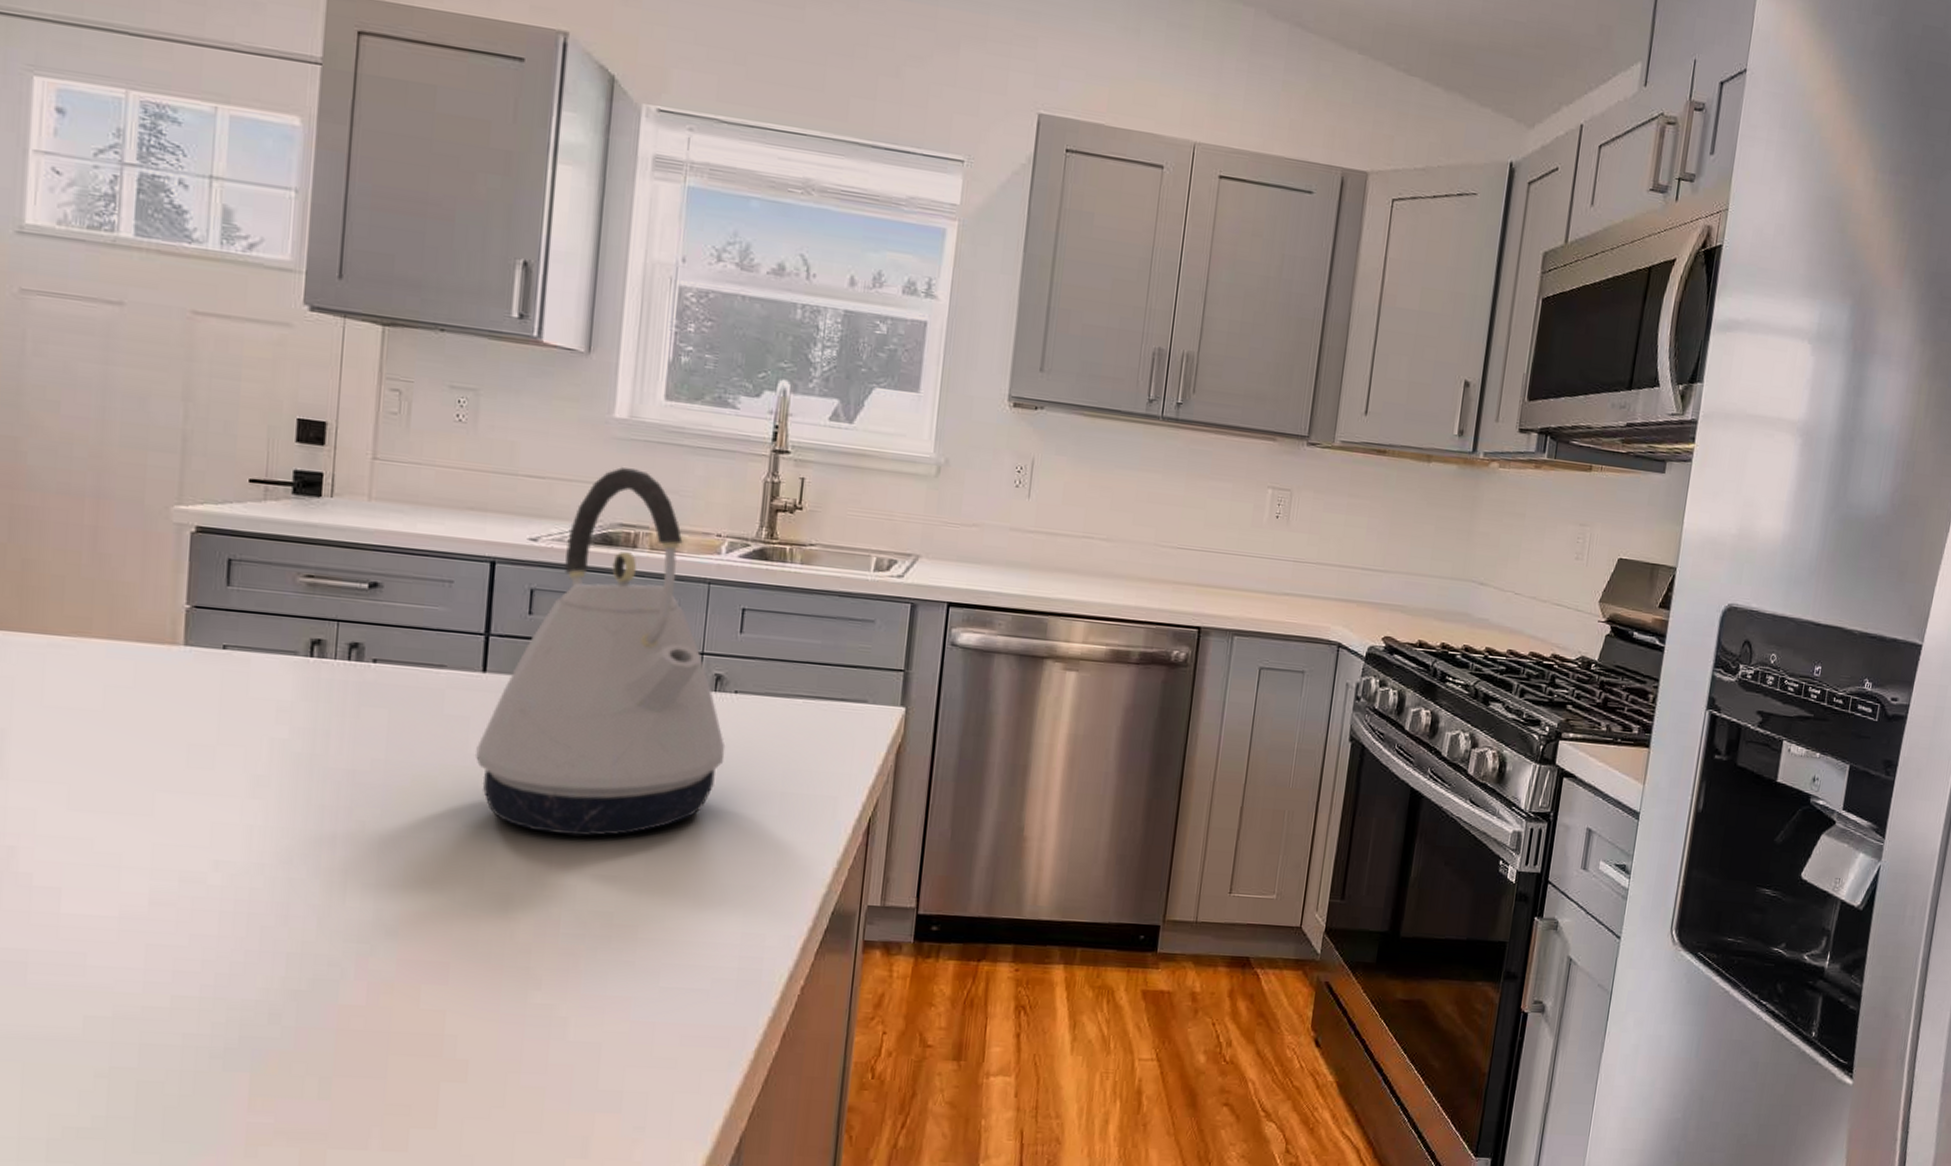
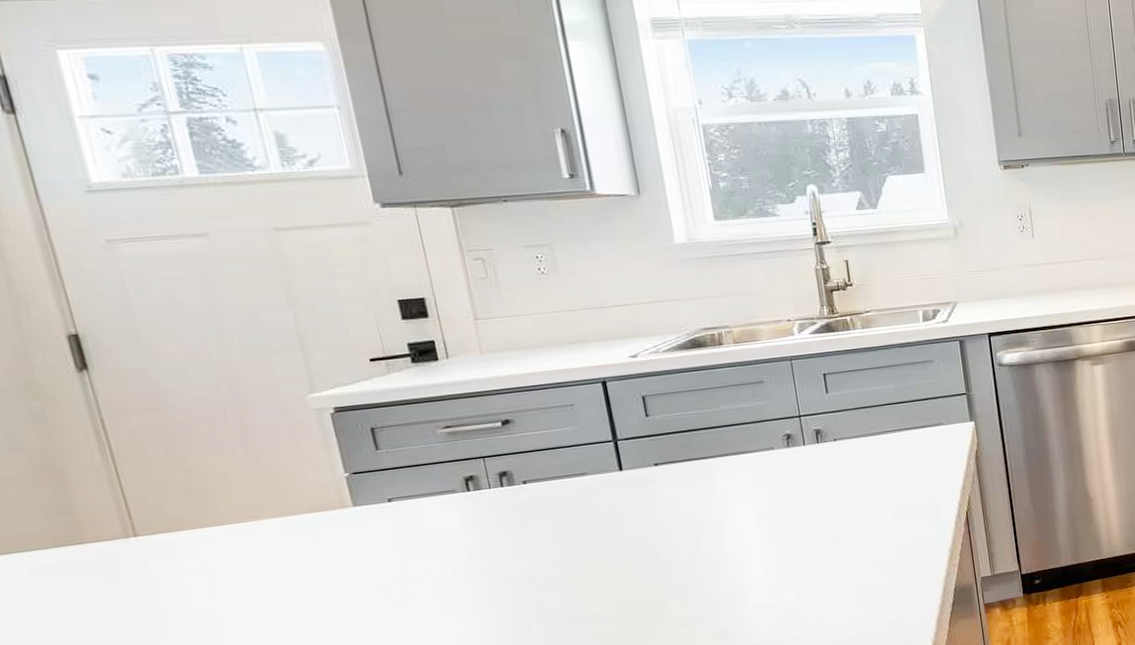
kettle: present [474,467,726,837] -> none [631,281,839,584]

